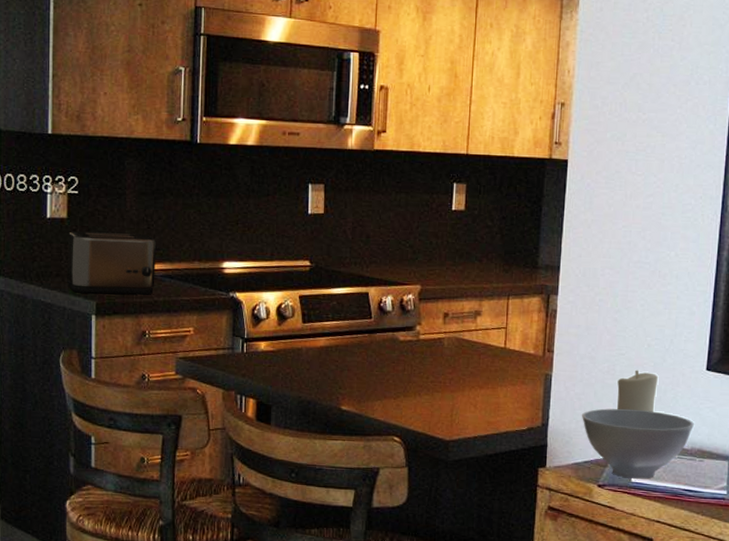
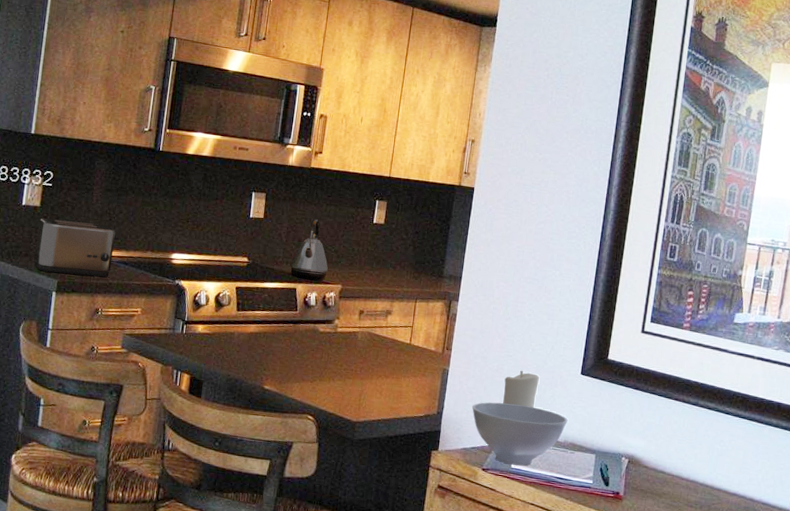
kettle: none [359,210,404,283] -> present [290,219,329,281]

